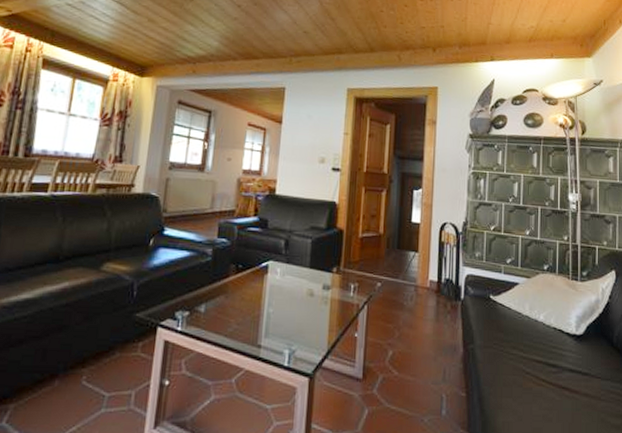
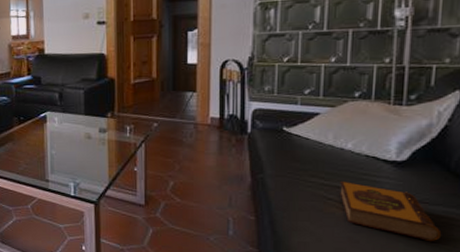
hardback book: none [535,354,612,418] -> present [339,182,442,241]

